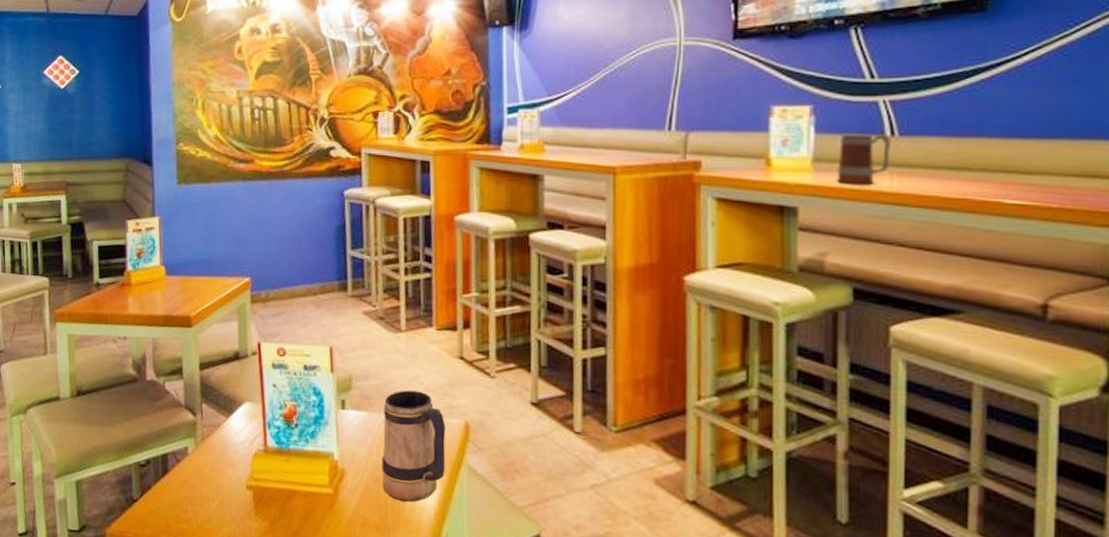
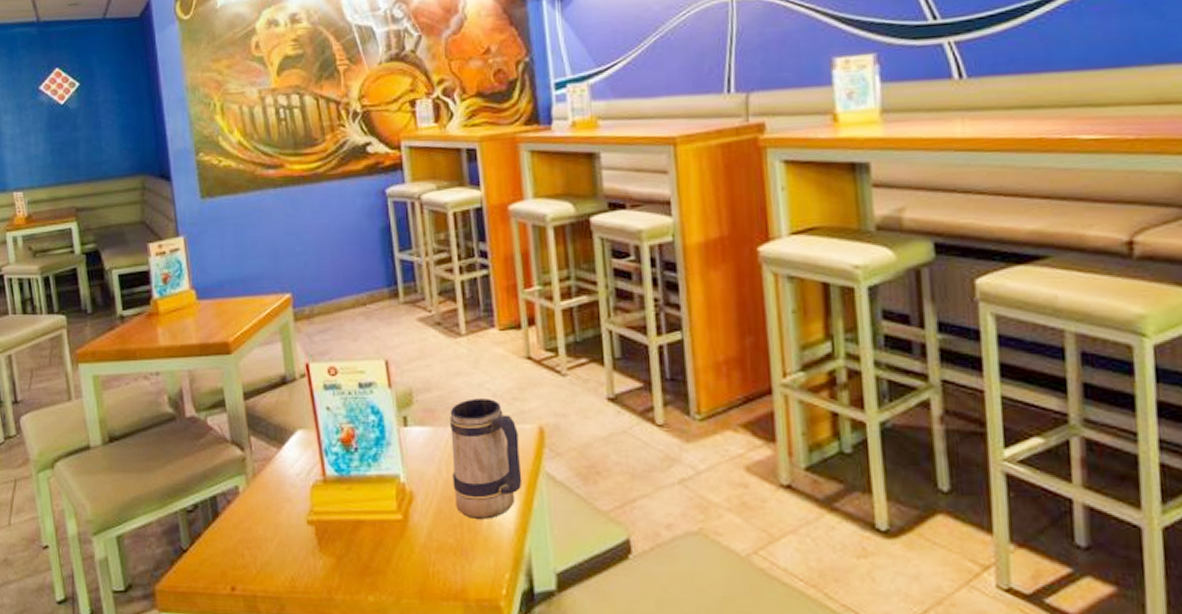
beer mug: present [837,134,890,187] -> none [907,78,961,136]

